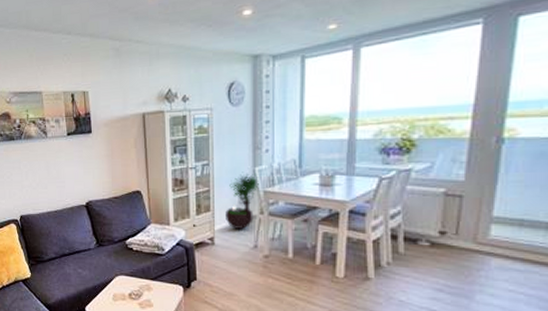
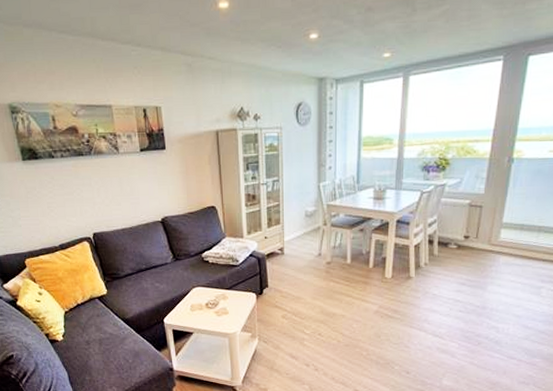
potted tree: present [225,172,259,229] -> none [294,187,323,239]

